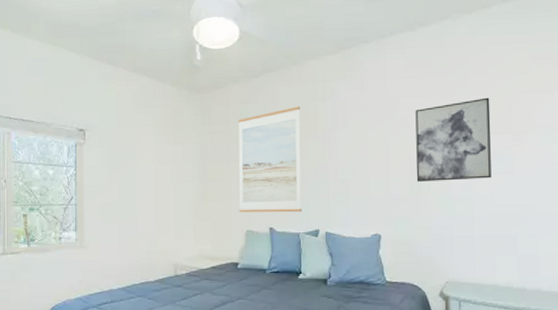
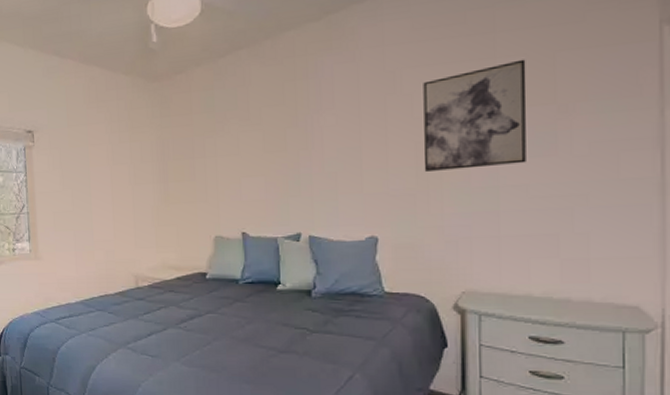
wall art: present [238,106,302,213] -> none [202,88,281,216]

